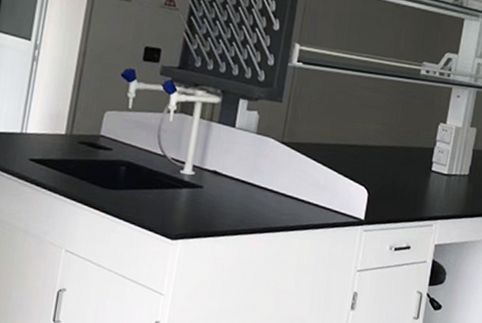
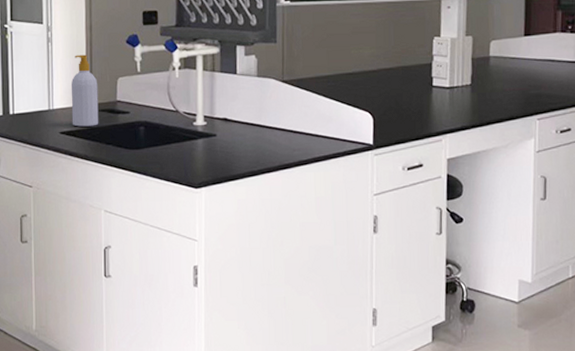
soap bottle: none [45,79,82,158] -> present [71,54,99,127]

